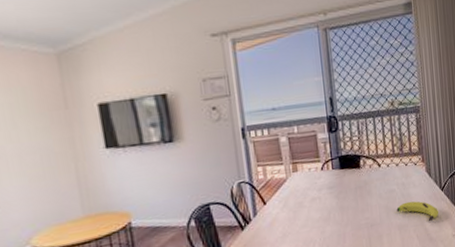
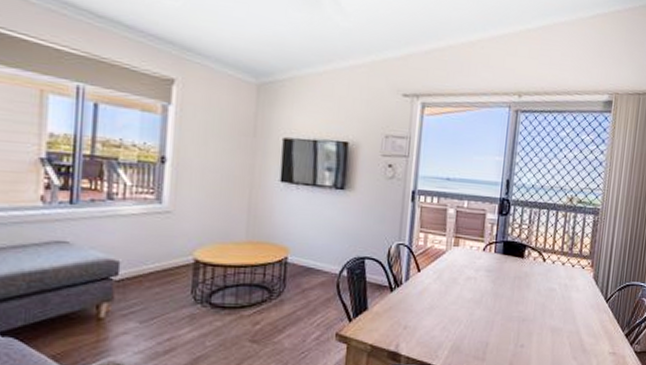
banana: present [396,201,439,221] -> none [553,305,599,331]

